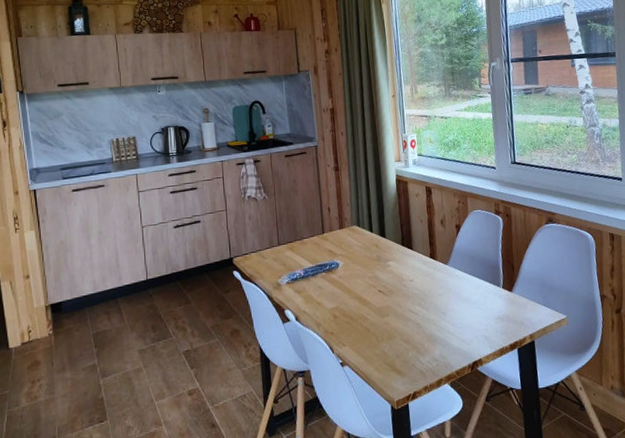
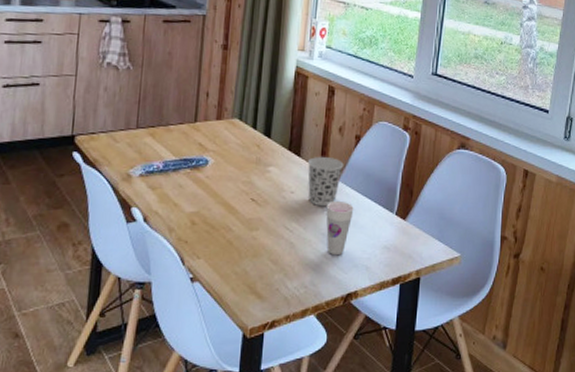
cup: none [420,246,451,290] -> present [308,157,344,207]
cup: none [442,283,466,330] -> present [326,201,354,256]

